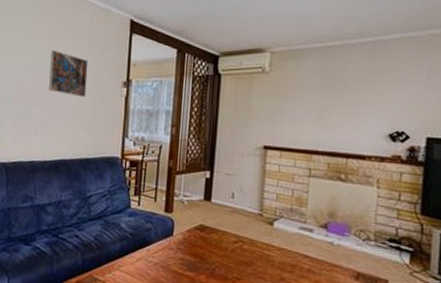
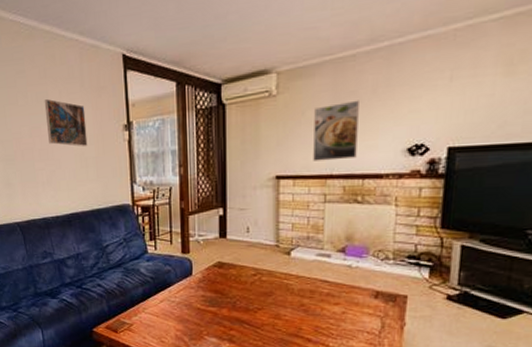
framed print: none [300,85,345,138] -> present [313,100,359,161]

